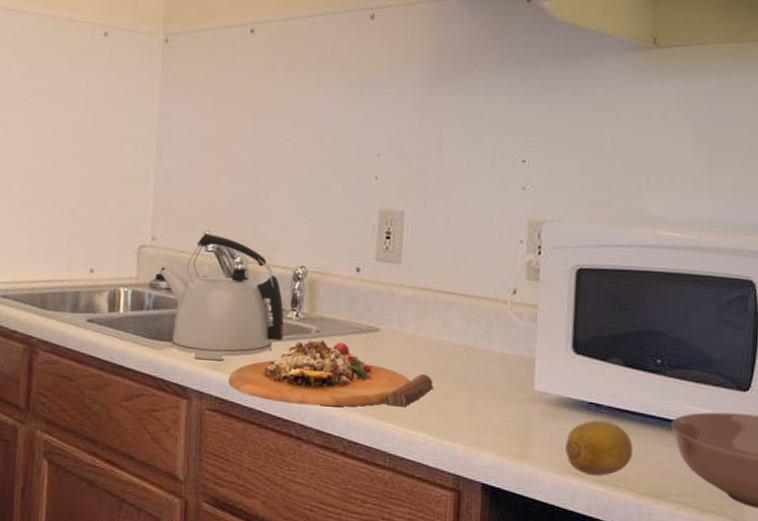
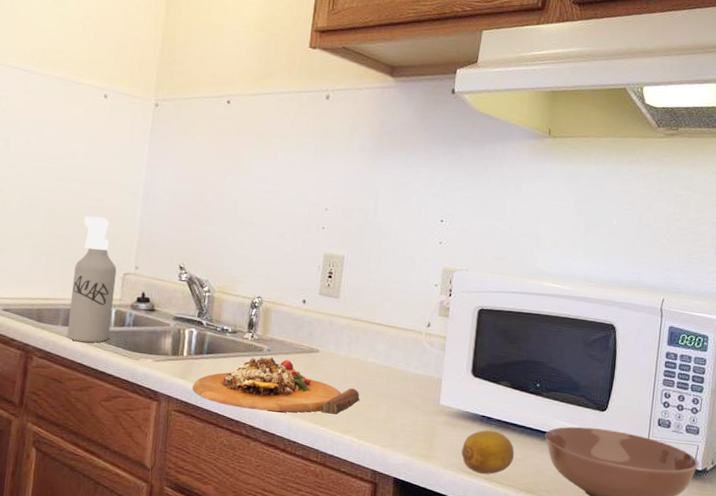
spray bottle: none [76,179,130,332] -> present [67,216,117,343]
kettle: present [158,233,285,361] -> none [139,266,242,371]

